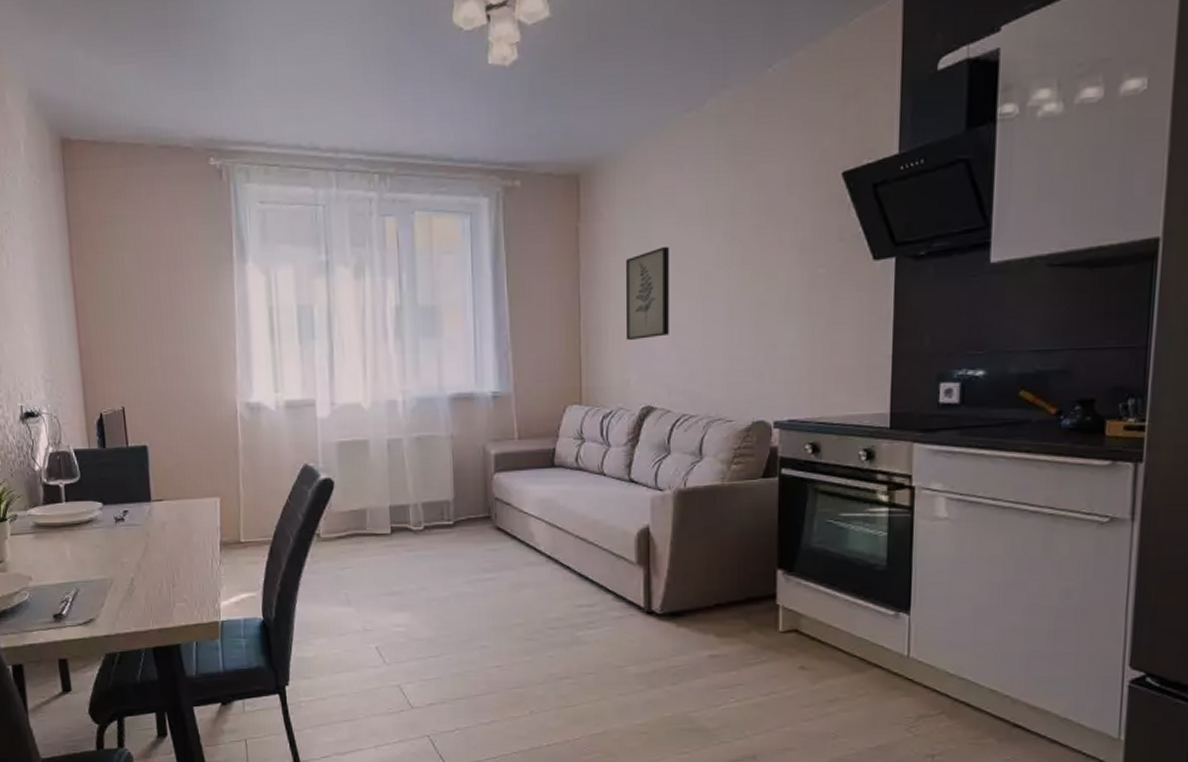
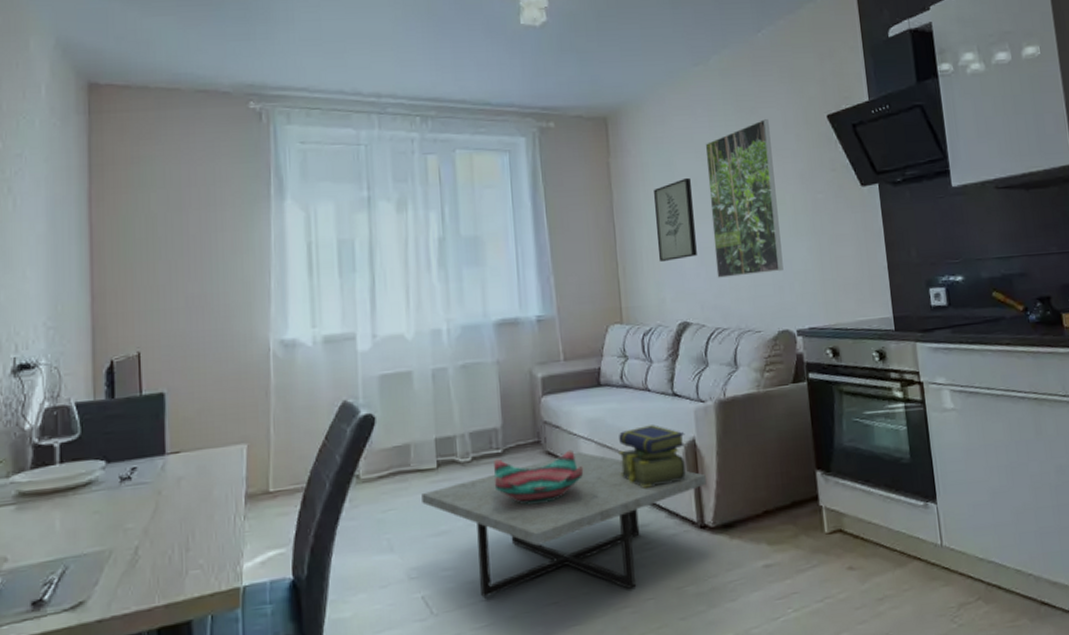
coffee table: none [376,530,657,662] -> present [421,451,706,598]
decorative bowl: none [445,527,532,574] -> present [494,449,584,504]
stack of books: none [569,509,639,570] -> present [619,425,687,488]
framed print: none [689,177,769,360] -> present [705,119,784,278]

